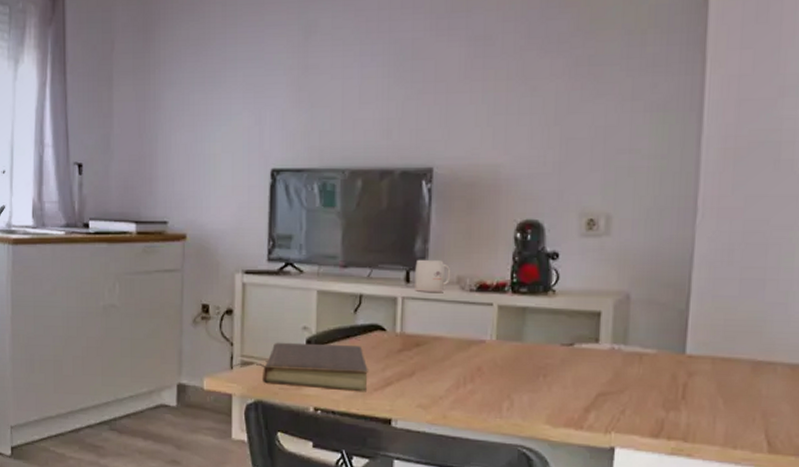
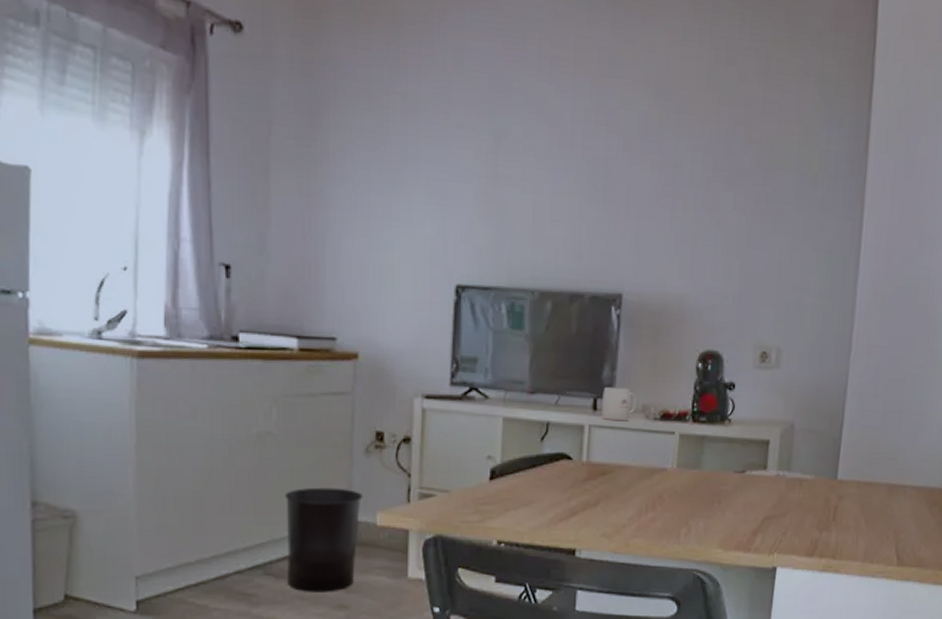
waste bin: none [125,354,192,448] -> present [284,487,363,592]
book: present [231,342,368,392] -> none [408,472,554,523]

